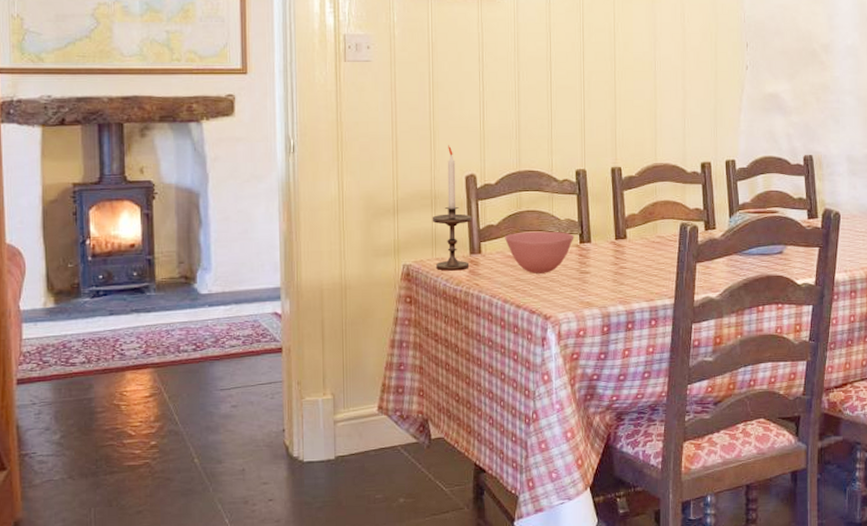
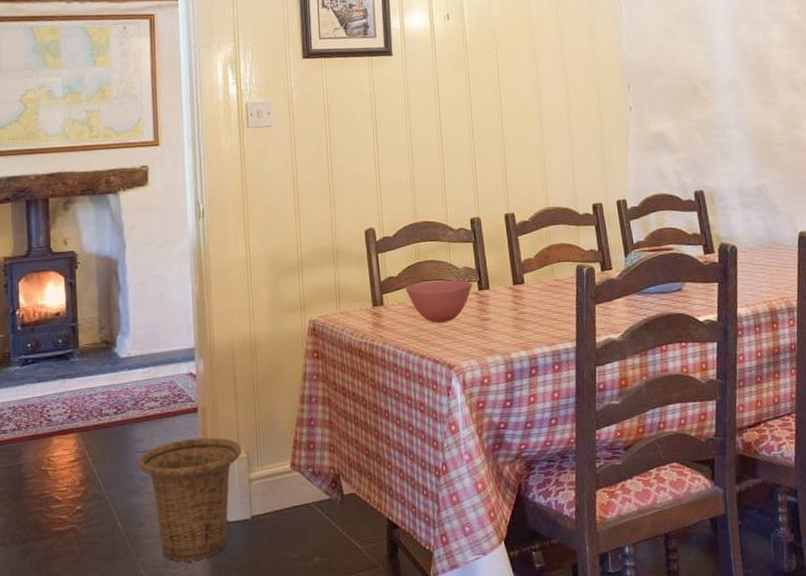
basket: none [217,377,327,500] -> present [137,437,241,562]
candlestick: present [432,145,471,271] -> none [334,201,373,325]

